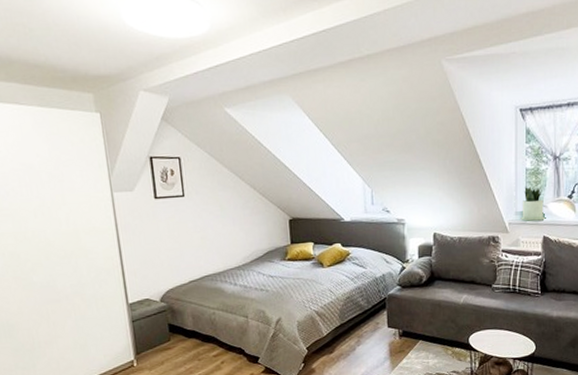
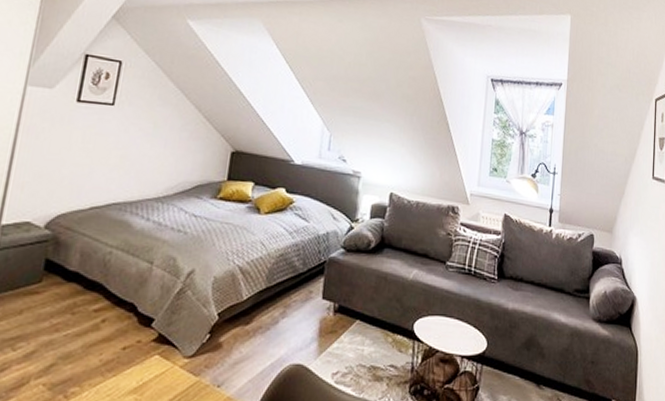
planter: present [520,186,546,221] -> none [483,158,509,197]

